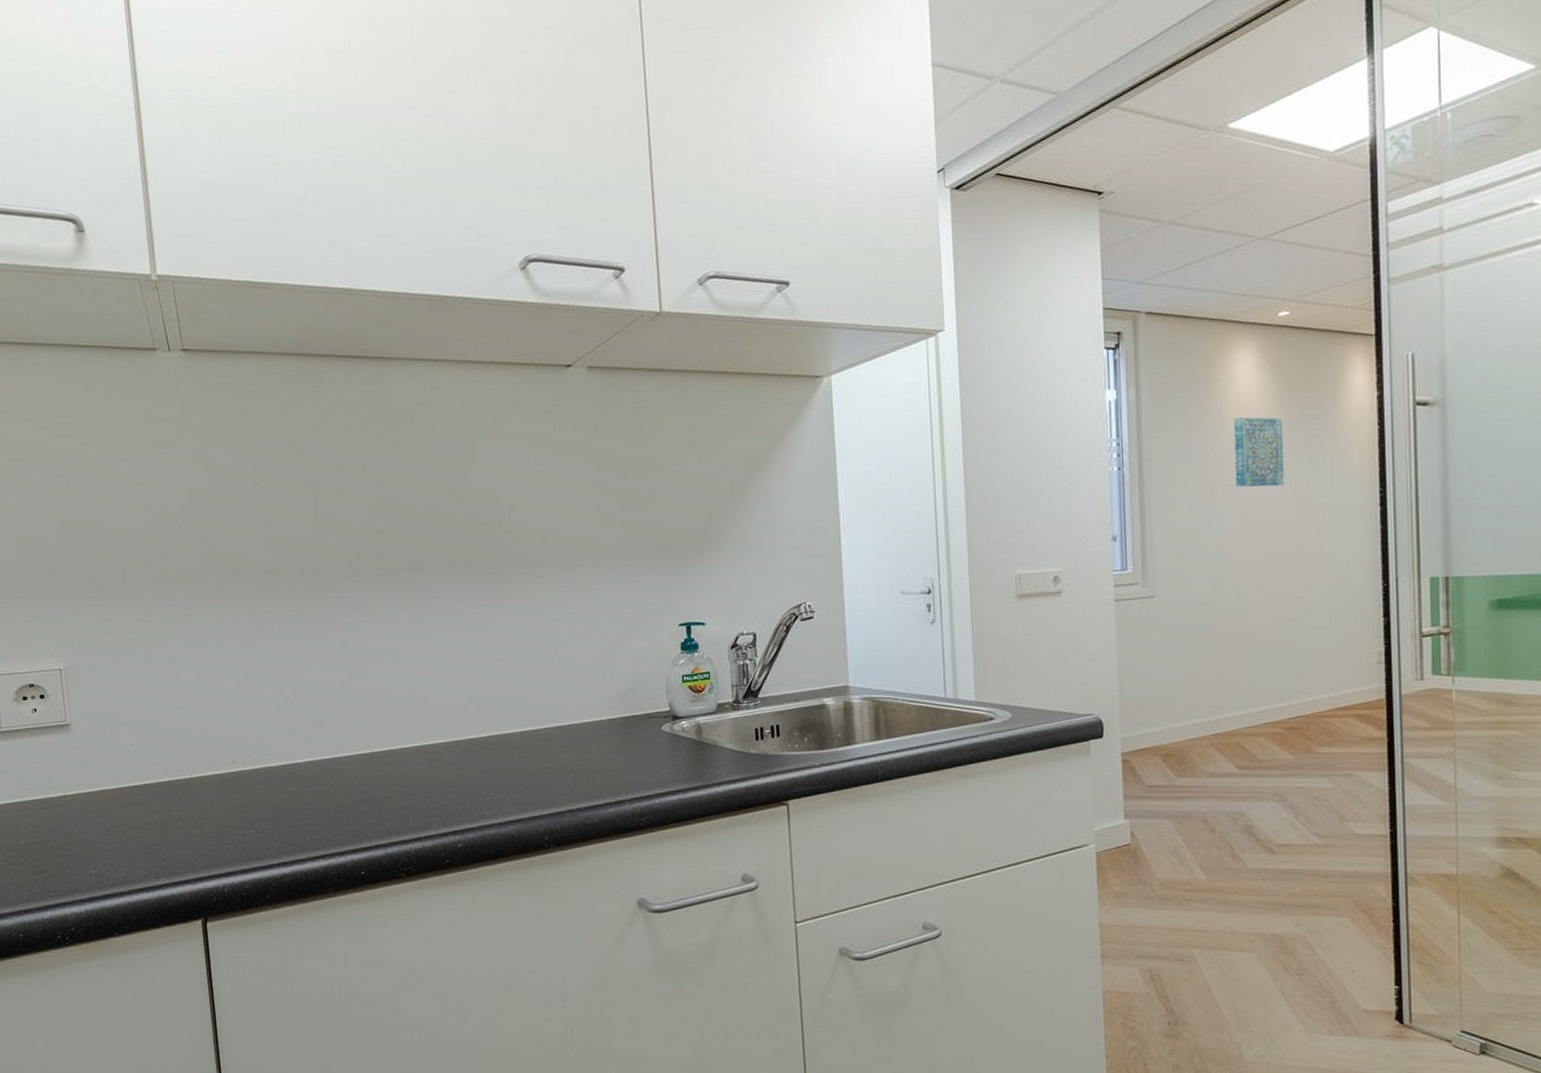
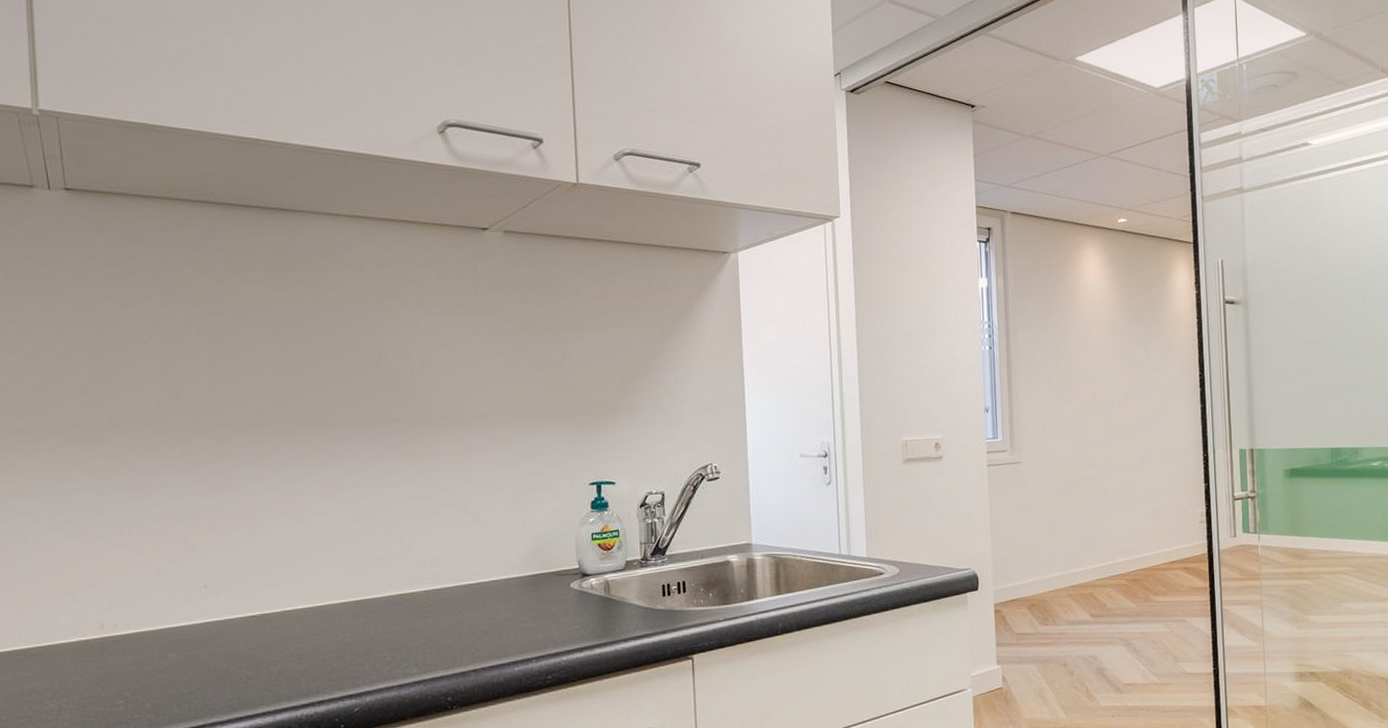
wall art: present [1233,417,1284,488] -> none [1083,307,1125,368]

